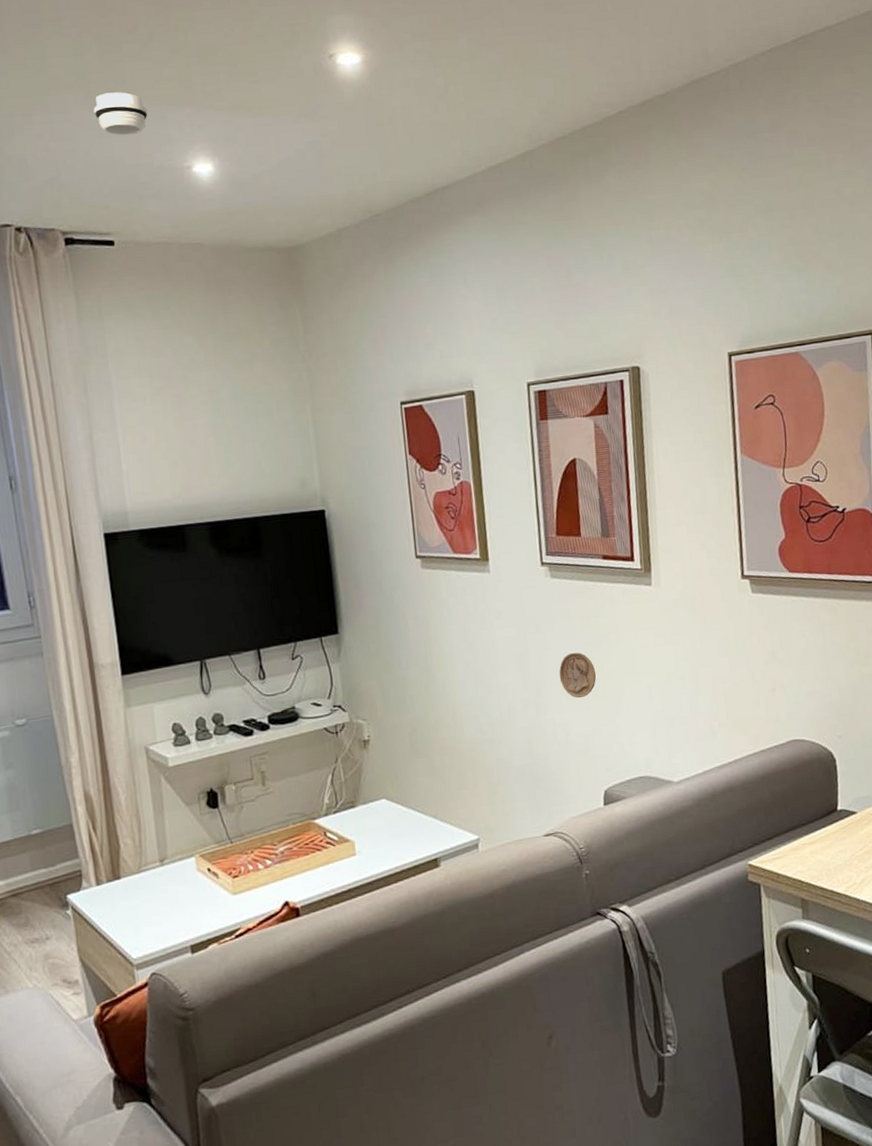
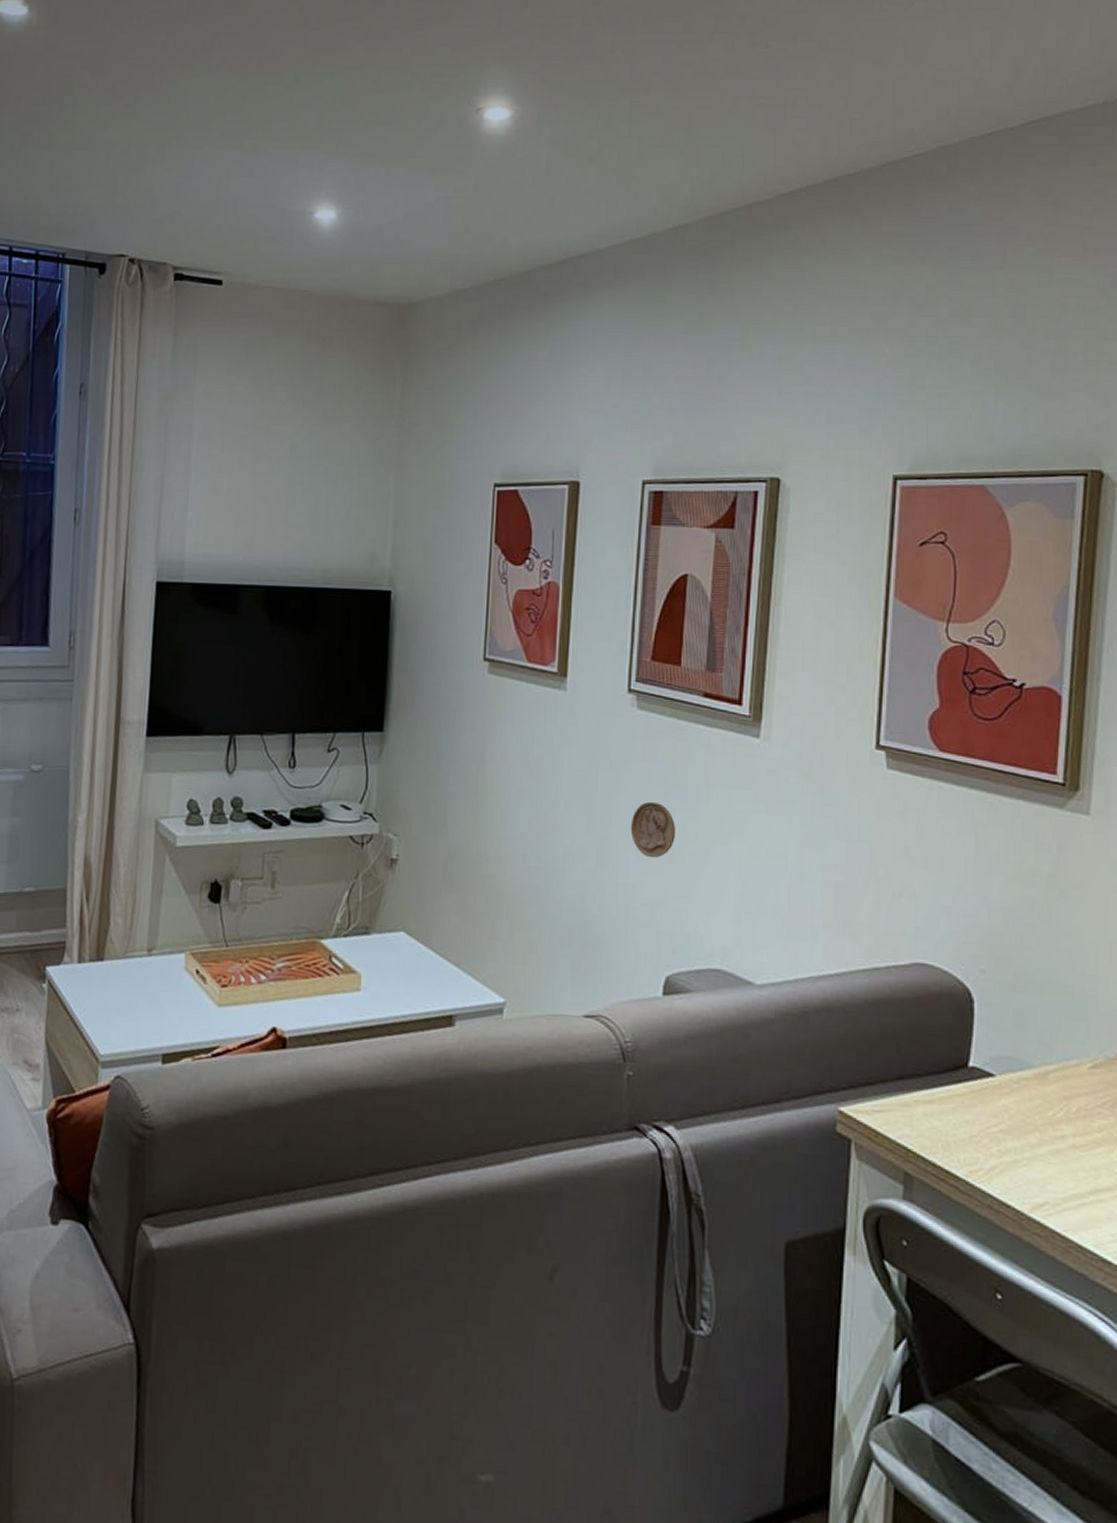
smoke detector: present [93,92,148,136] -> none [226,132,280,176]

